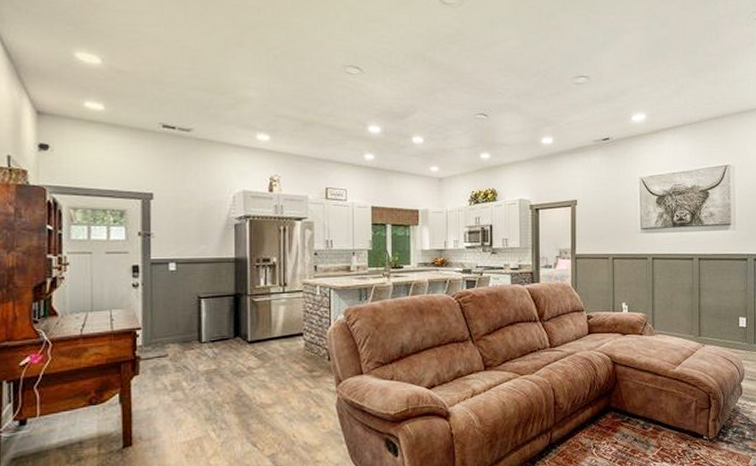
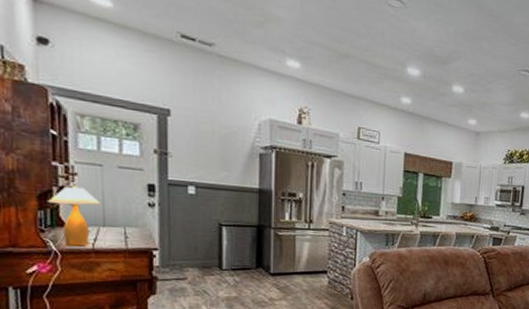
table lamp: none [41,272,90,334] -> present [46,182,101,247]

